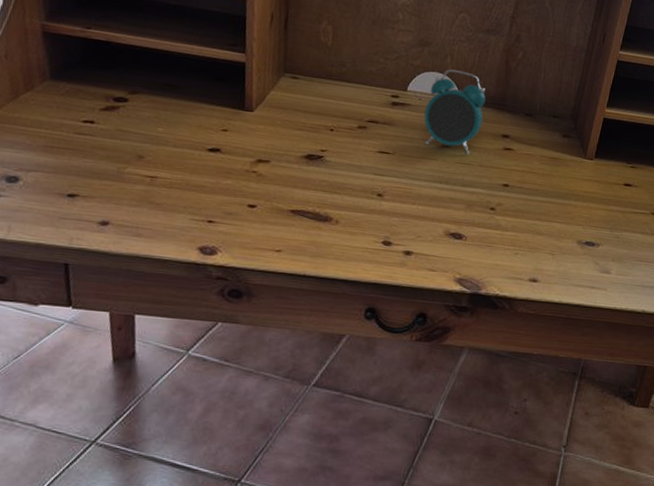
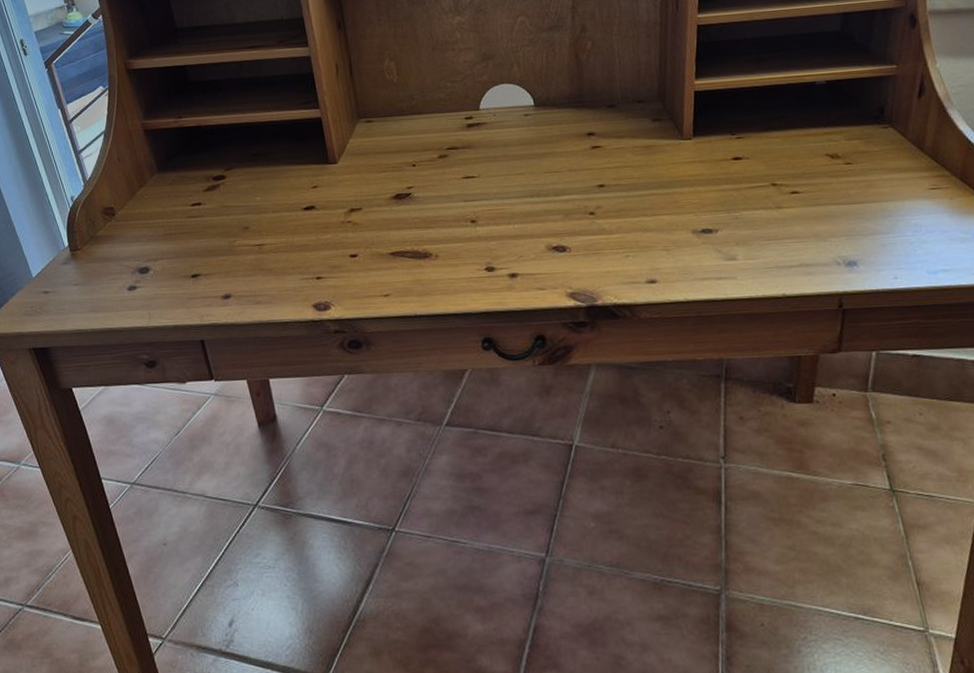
alarm clock: present [424,69,486,155] -> none [501,76,564,163]

